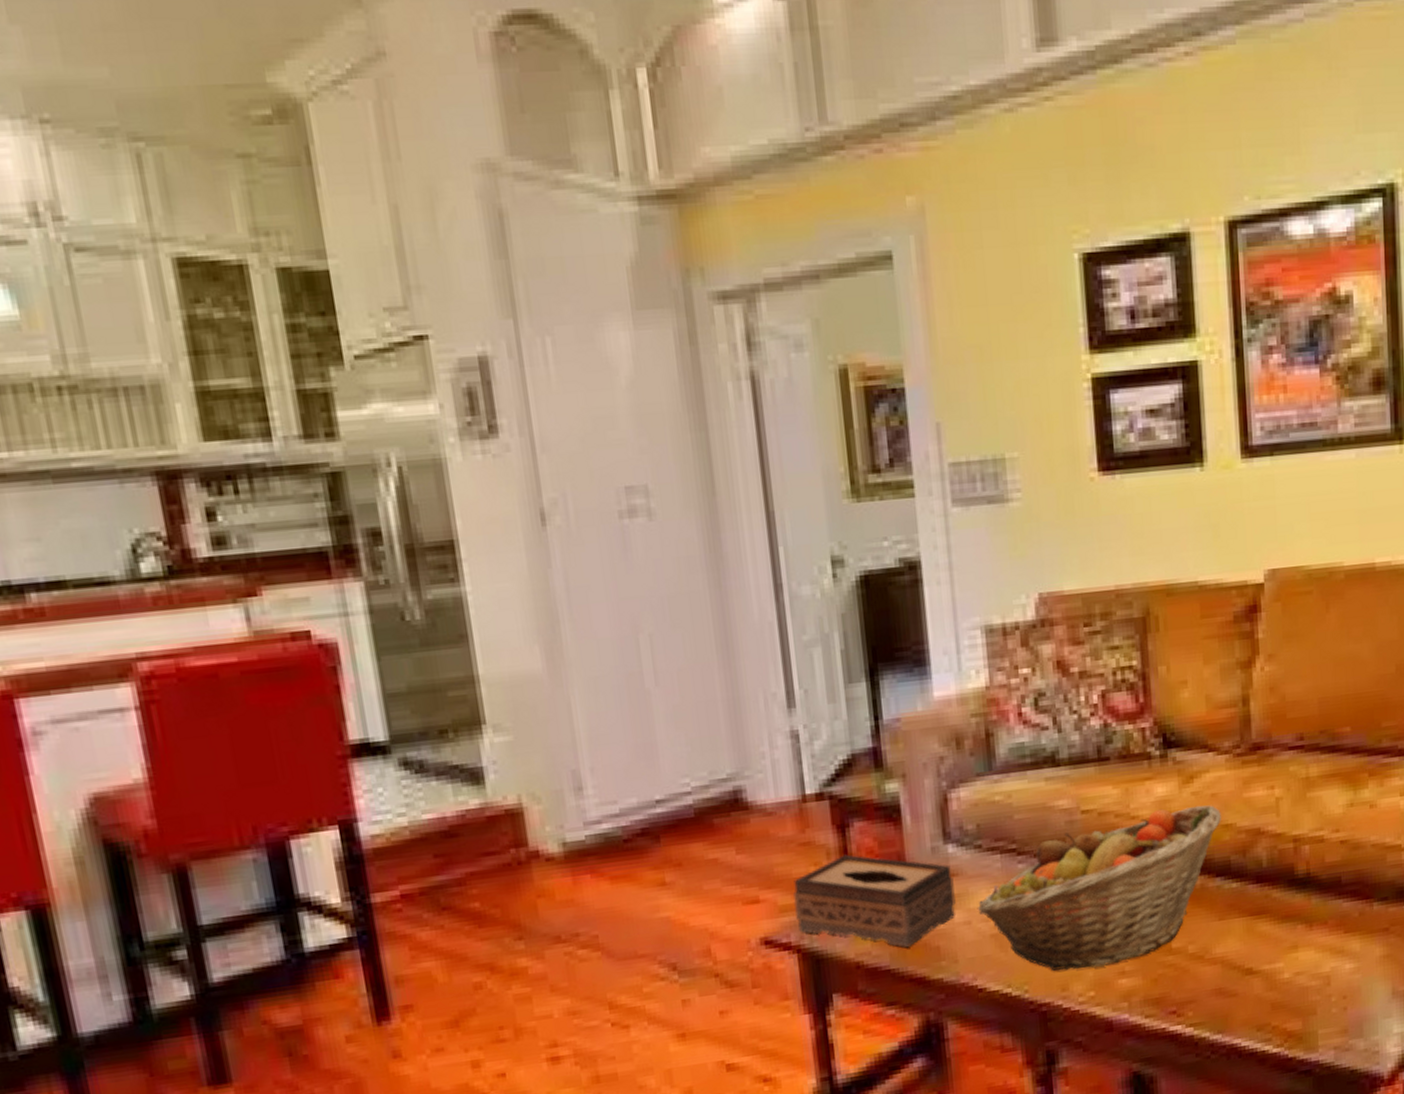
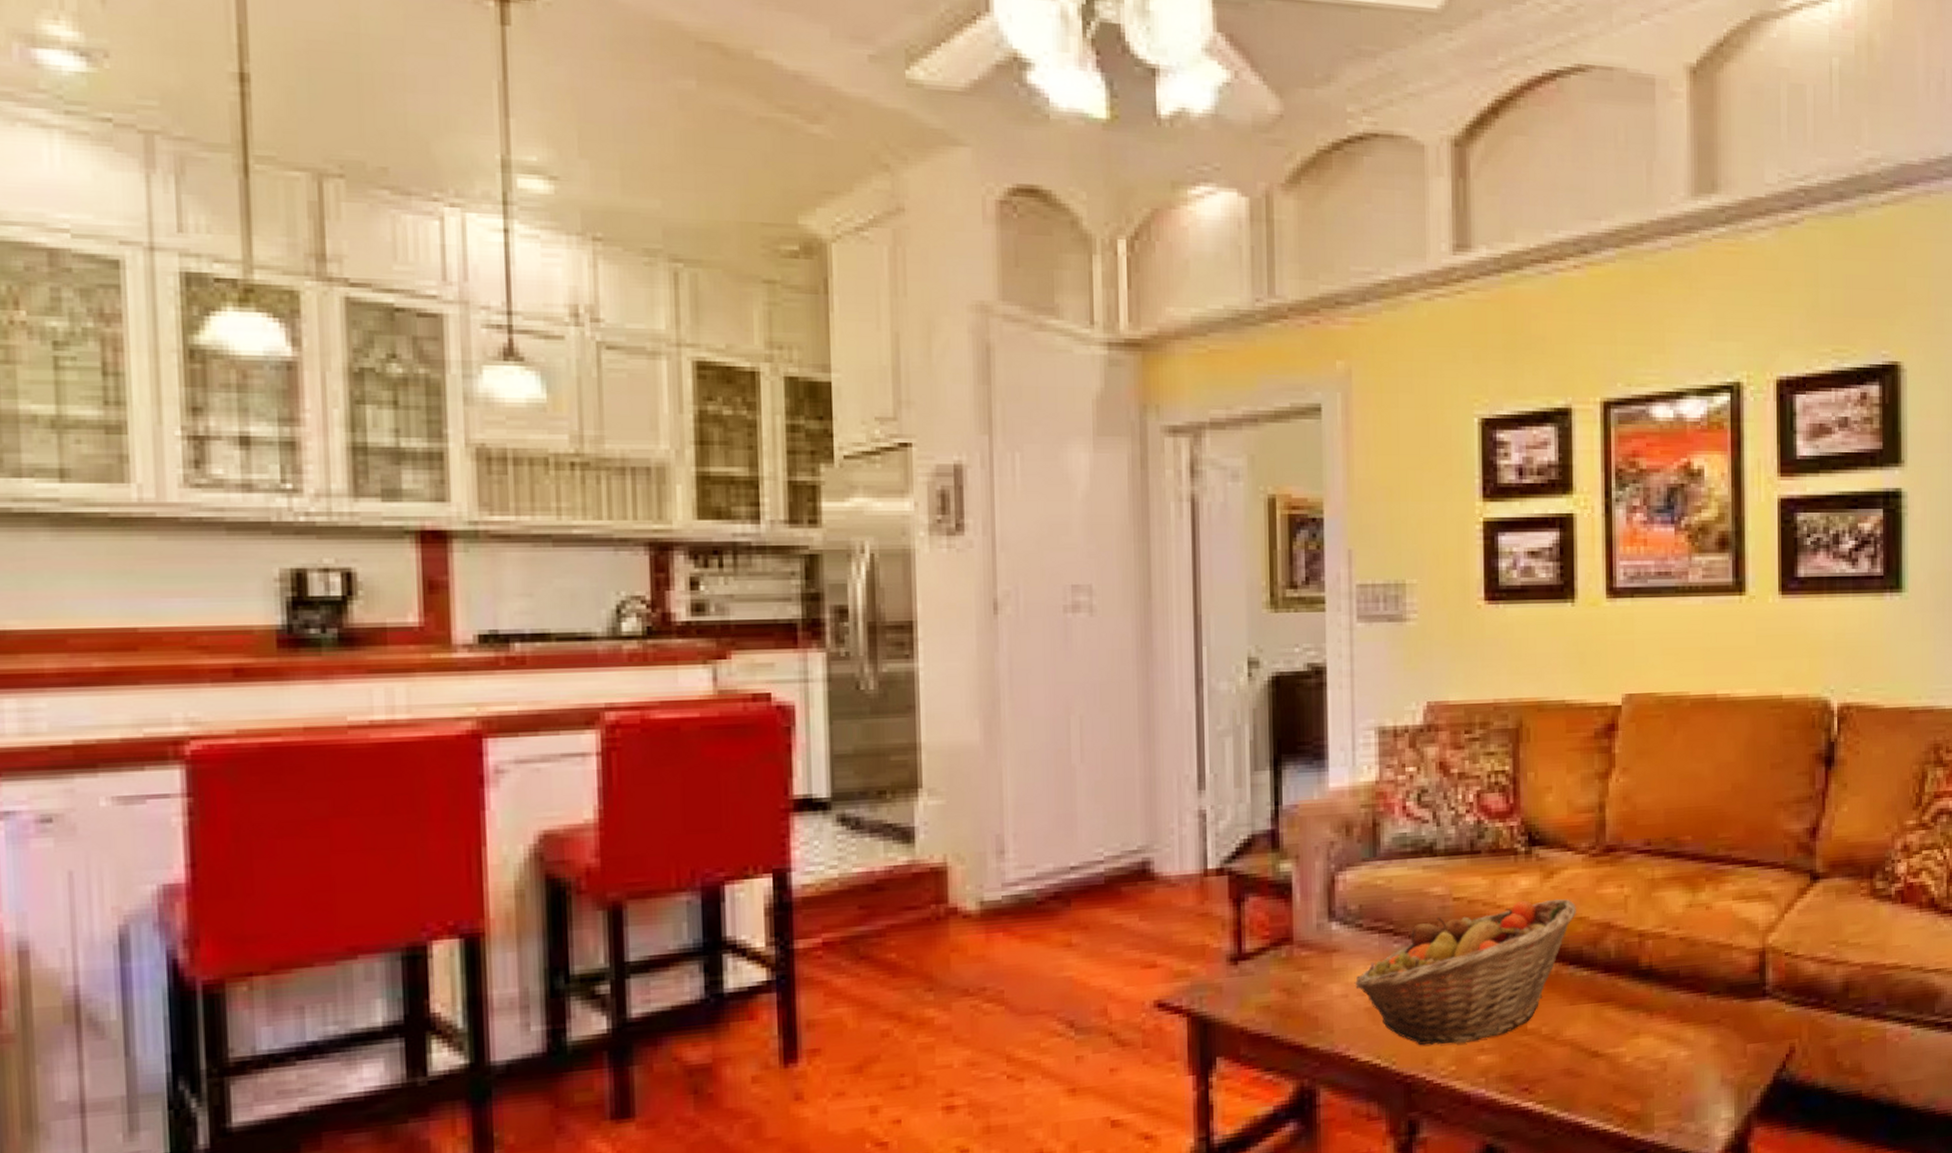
tissue box: present [793,854,956,948] -> none [1187,926,1335,1017]

